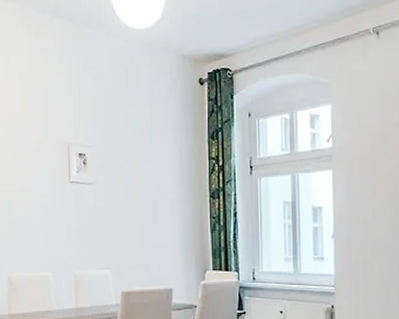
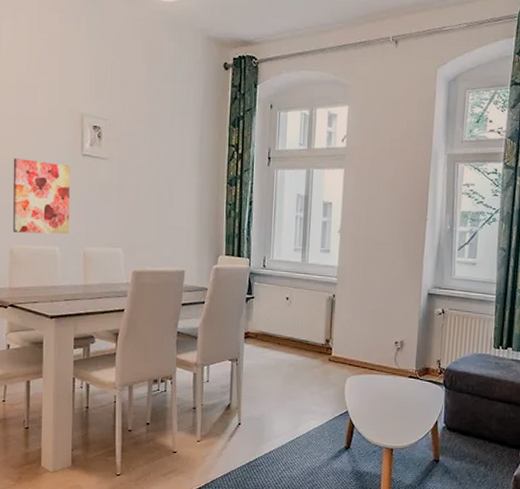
wall art: none [9,191,61,261] -> present [12,158,71,235]

